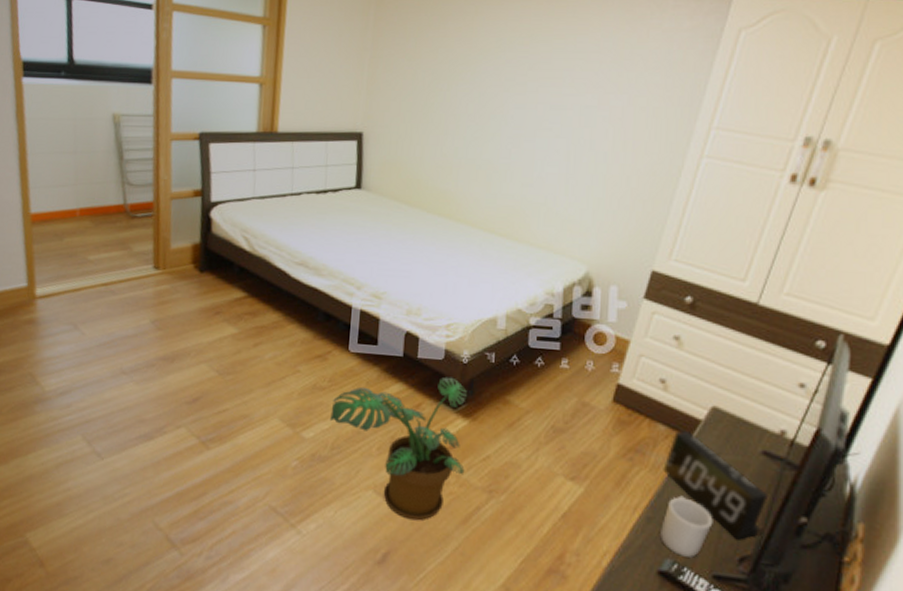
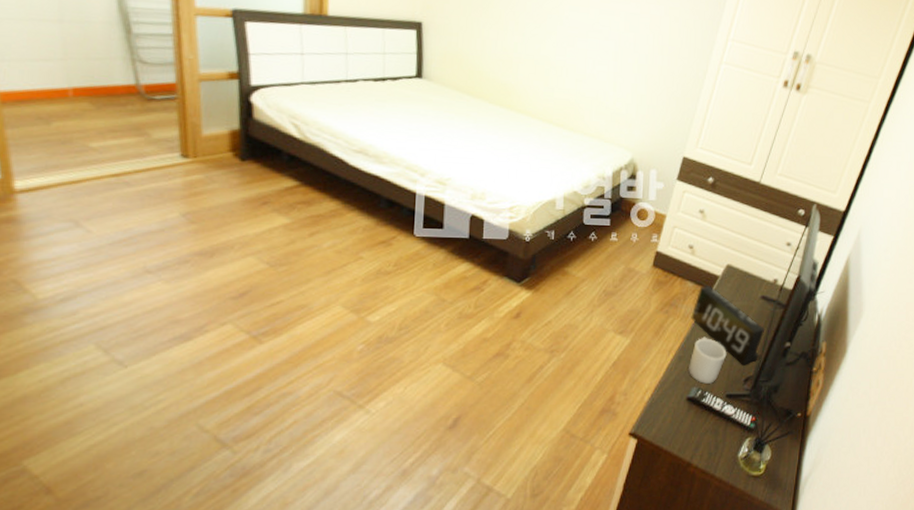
potted plant: present [330,376,467,521] -> none [397,254,530,385]

